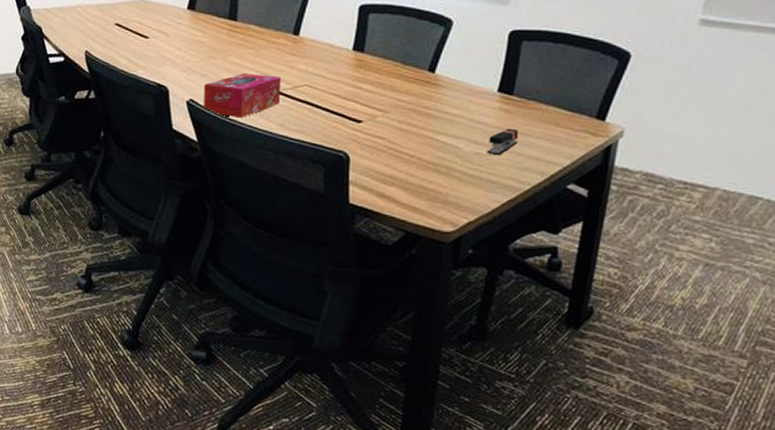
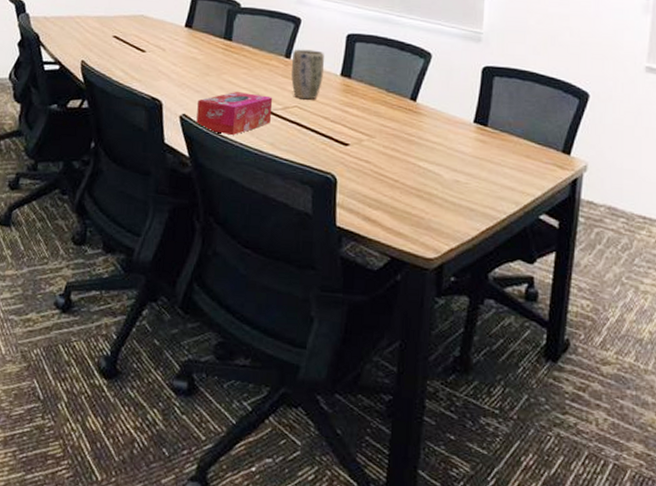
plant pot: none [300,24,336,77] -> present [291,49,325,100]
stapler: present [486,128,519,156] -> none [465,158,494,184]

